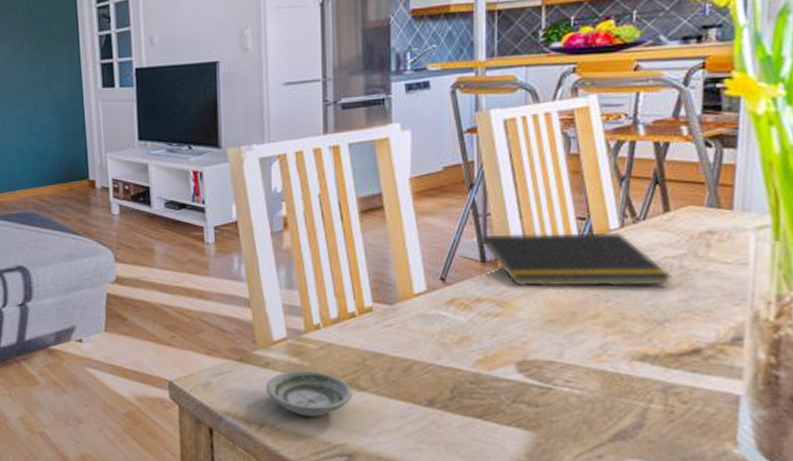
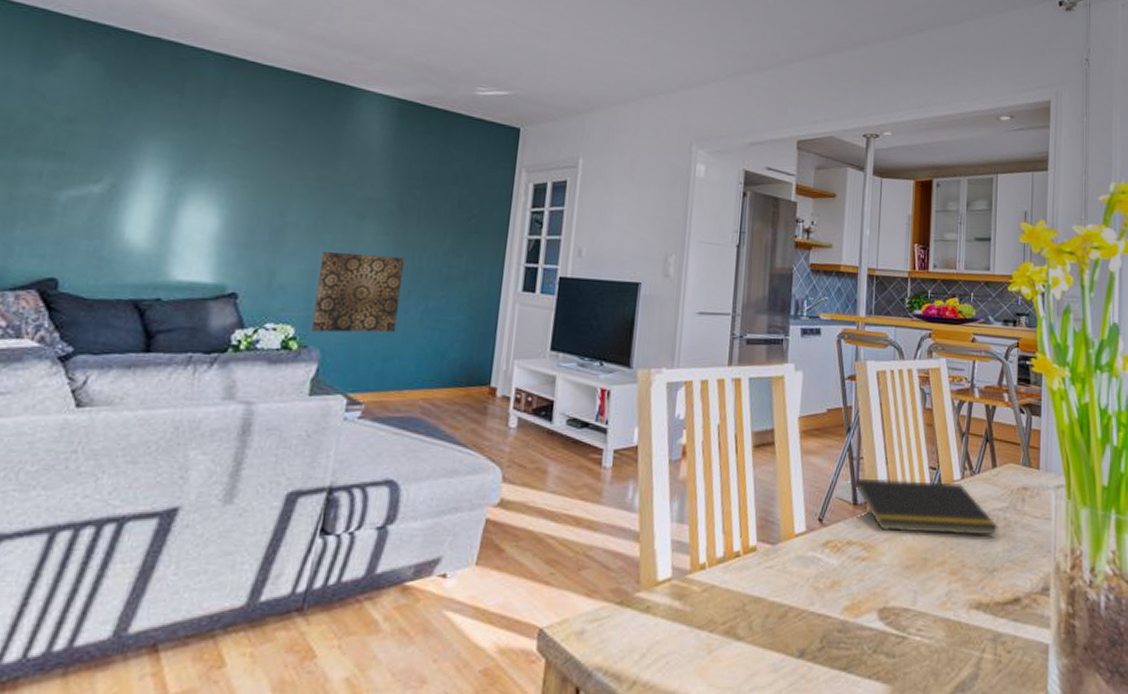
saucer: present [265,370,352,417] -> none [643,616,729,672]

